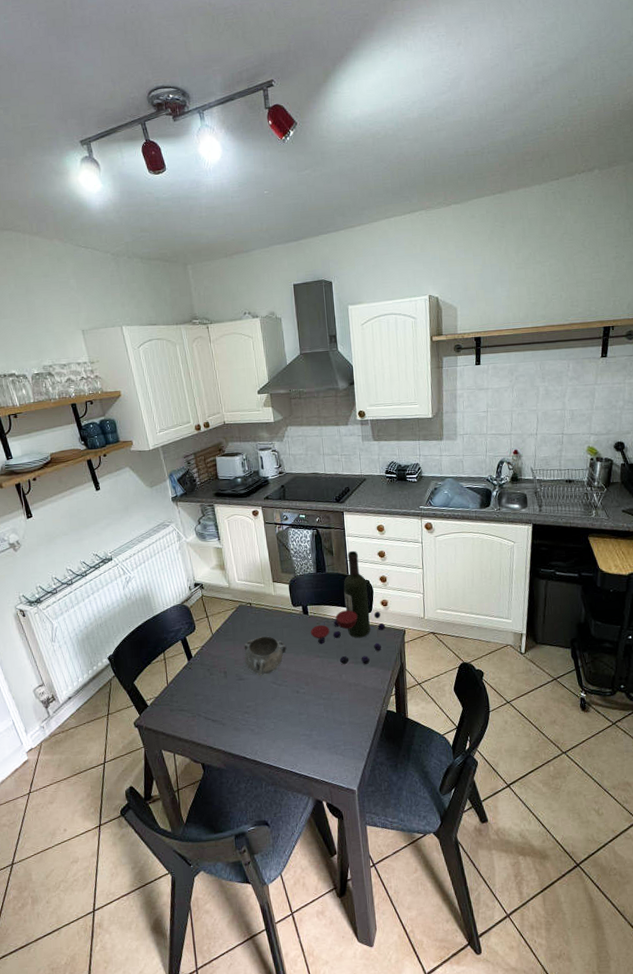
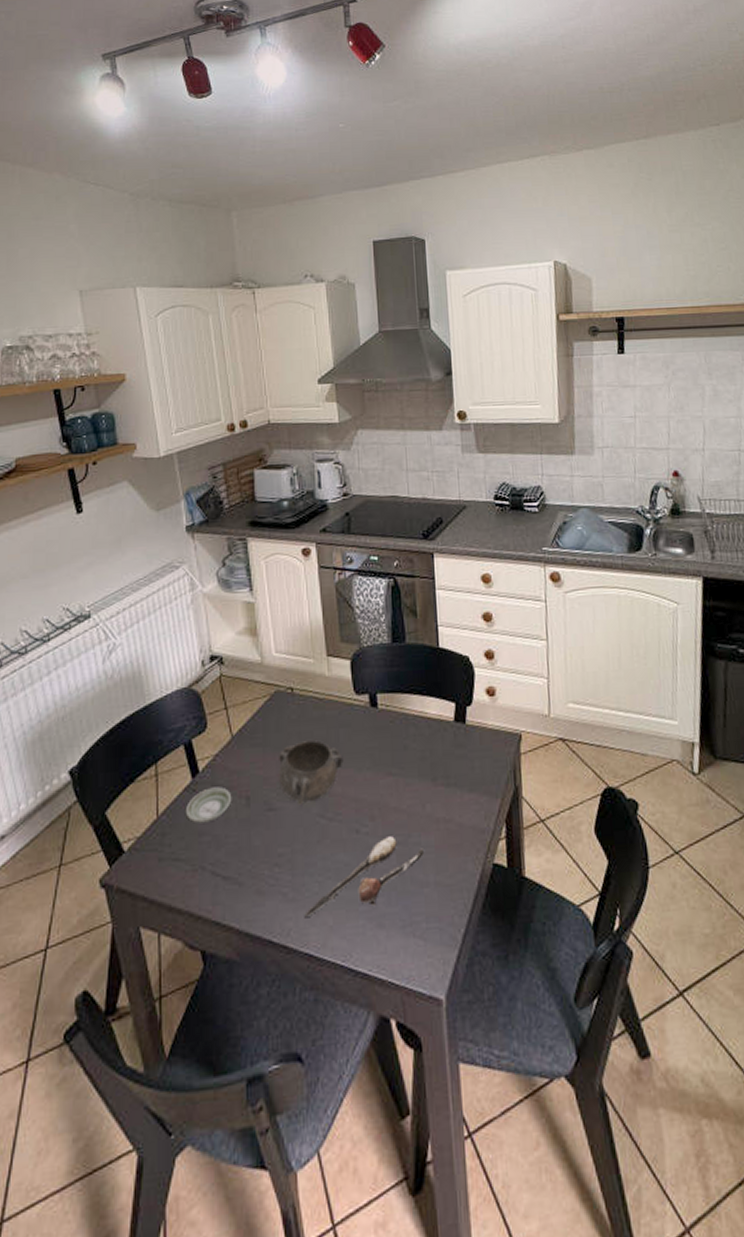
saucer: none [186,666,215,688] -> present [186,787,232,823]
spoon: none [265,695,341,743] -> present [304,836,424,917]
wine bottle: present [310,550,386,665] -> none [379,610,493,788]

